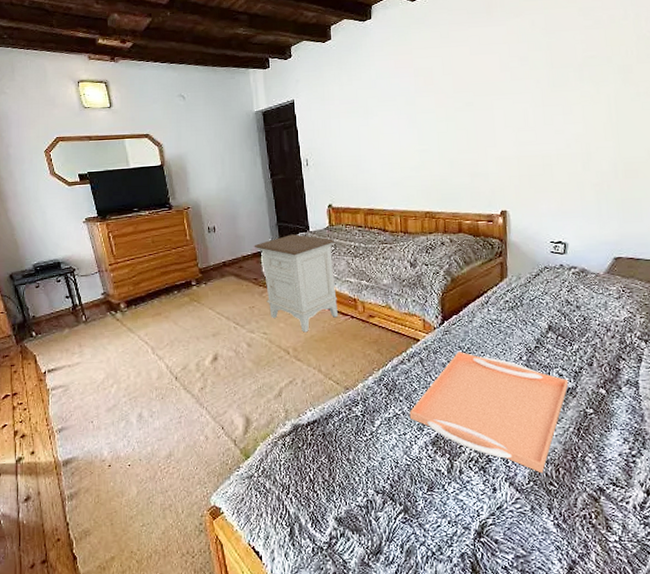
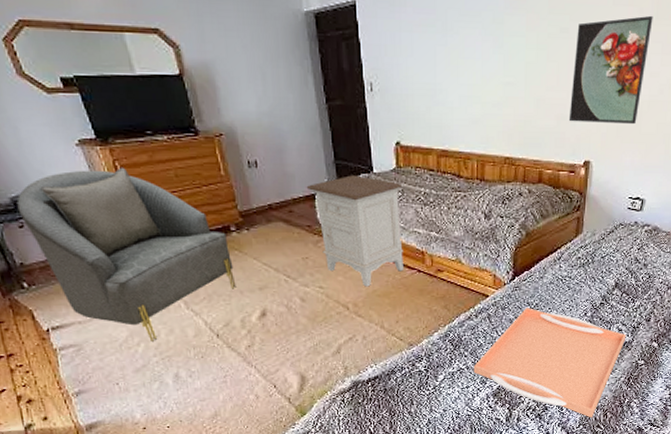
armchair: none [37,237,194,383] -> present [16,167,237,341]
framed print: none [481,84,551,178] -> present [568,15,653,125]

